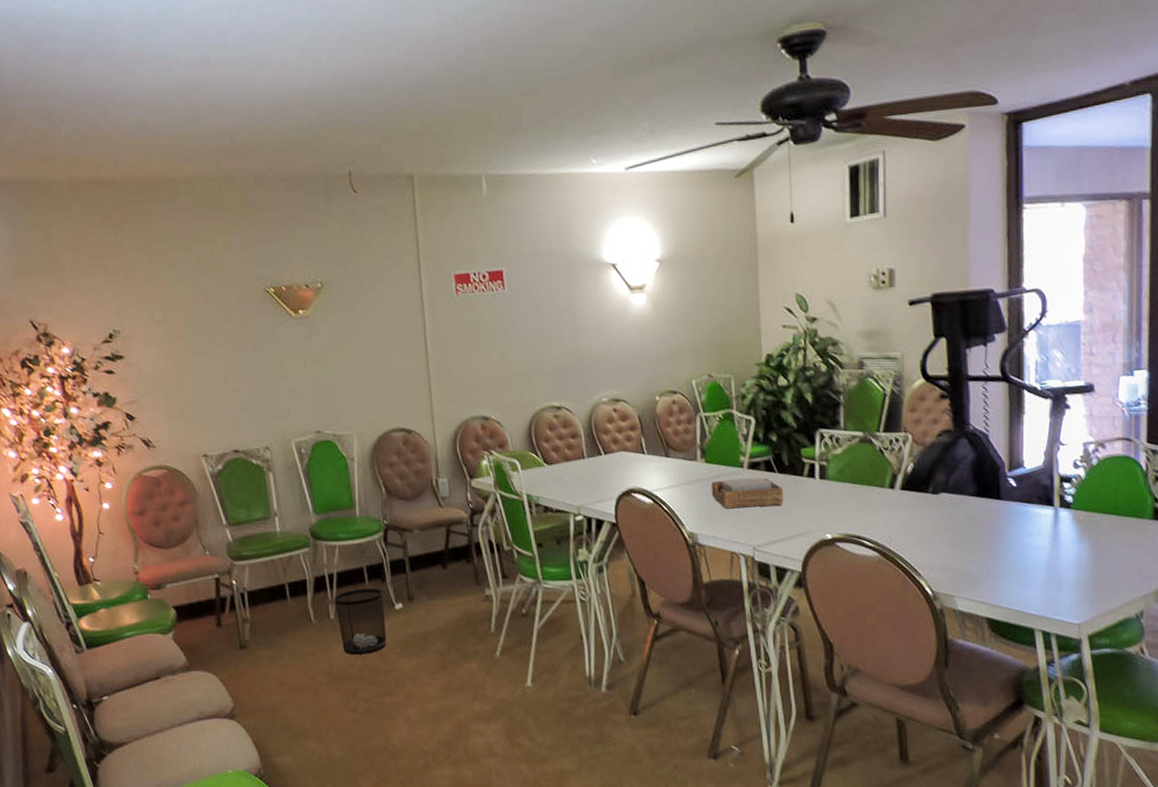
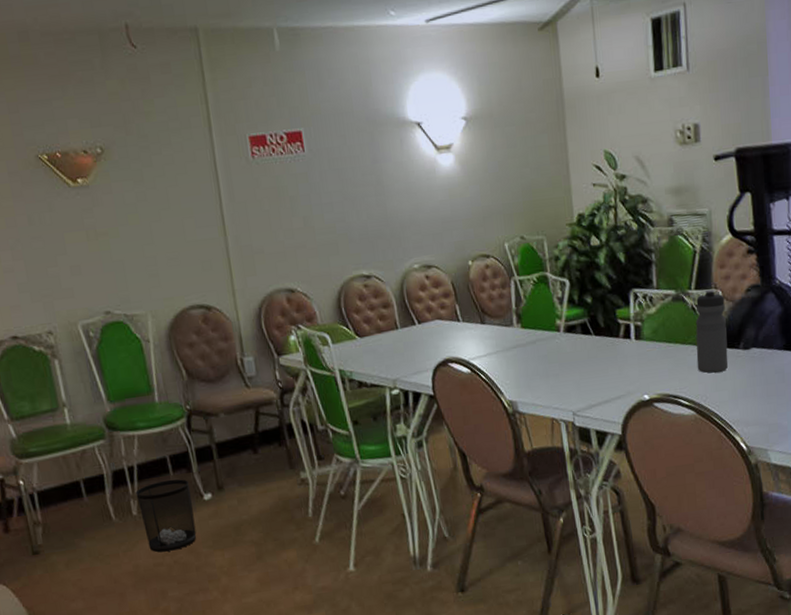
napkin holder: present [711,477,783,509] -> none [528,340,601,375]
water bottle: none [882,432,916,516] -> present [695,289,728,373]

